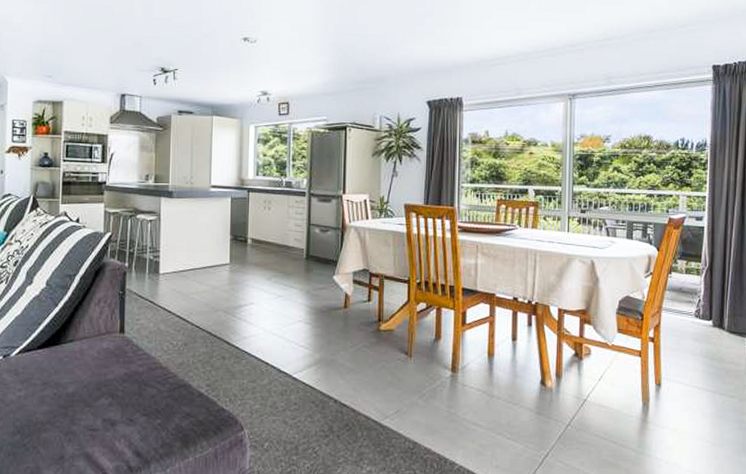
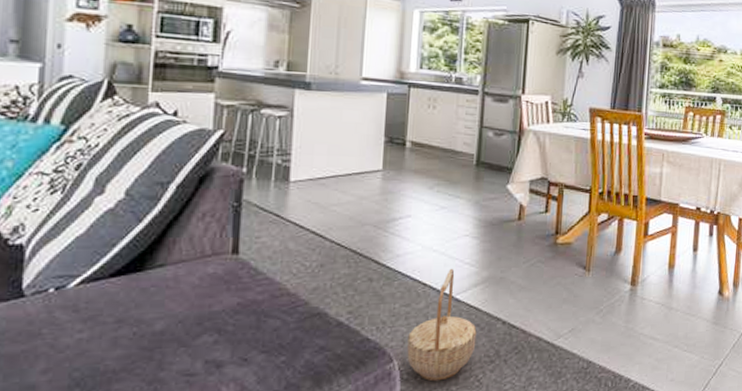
basket: none [255,350,312,450] -> present [407,268,477,382]

